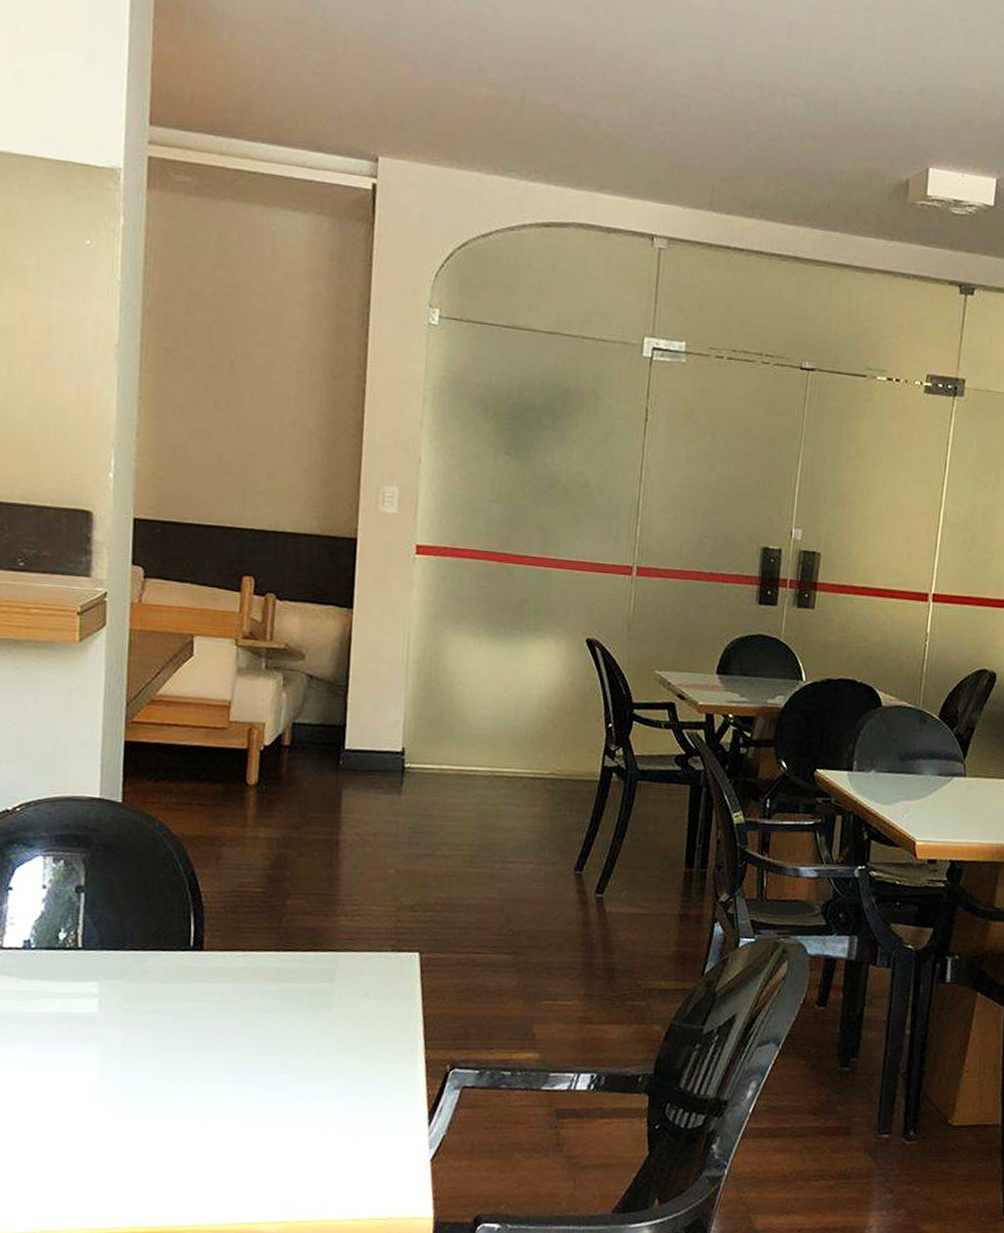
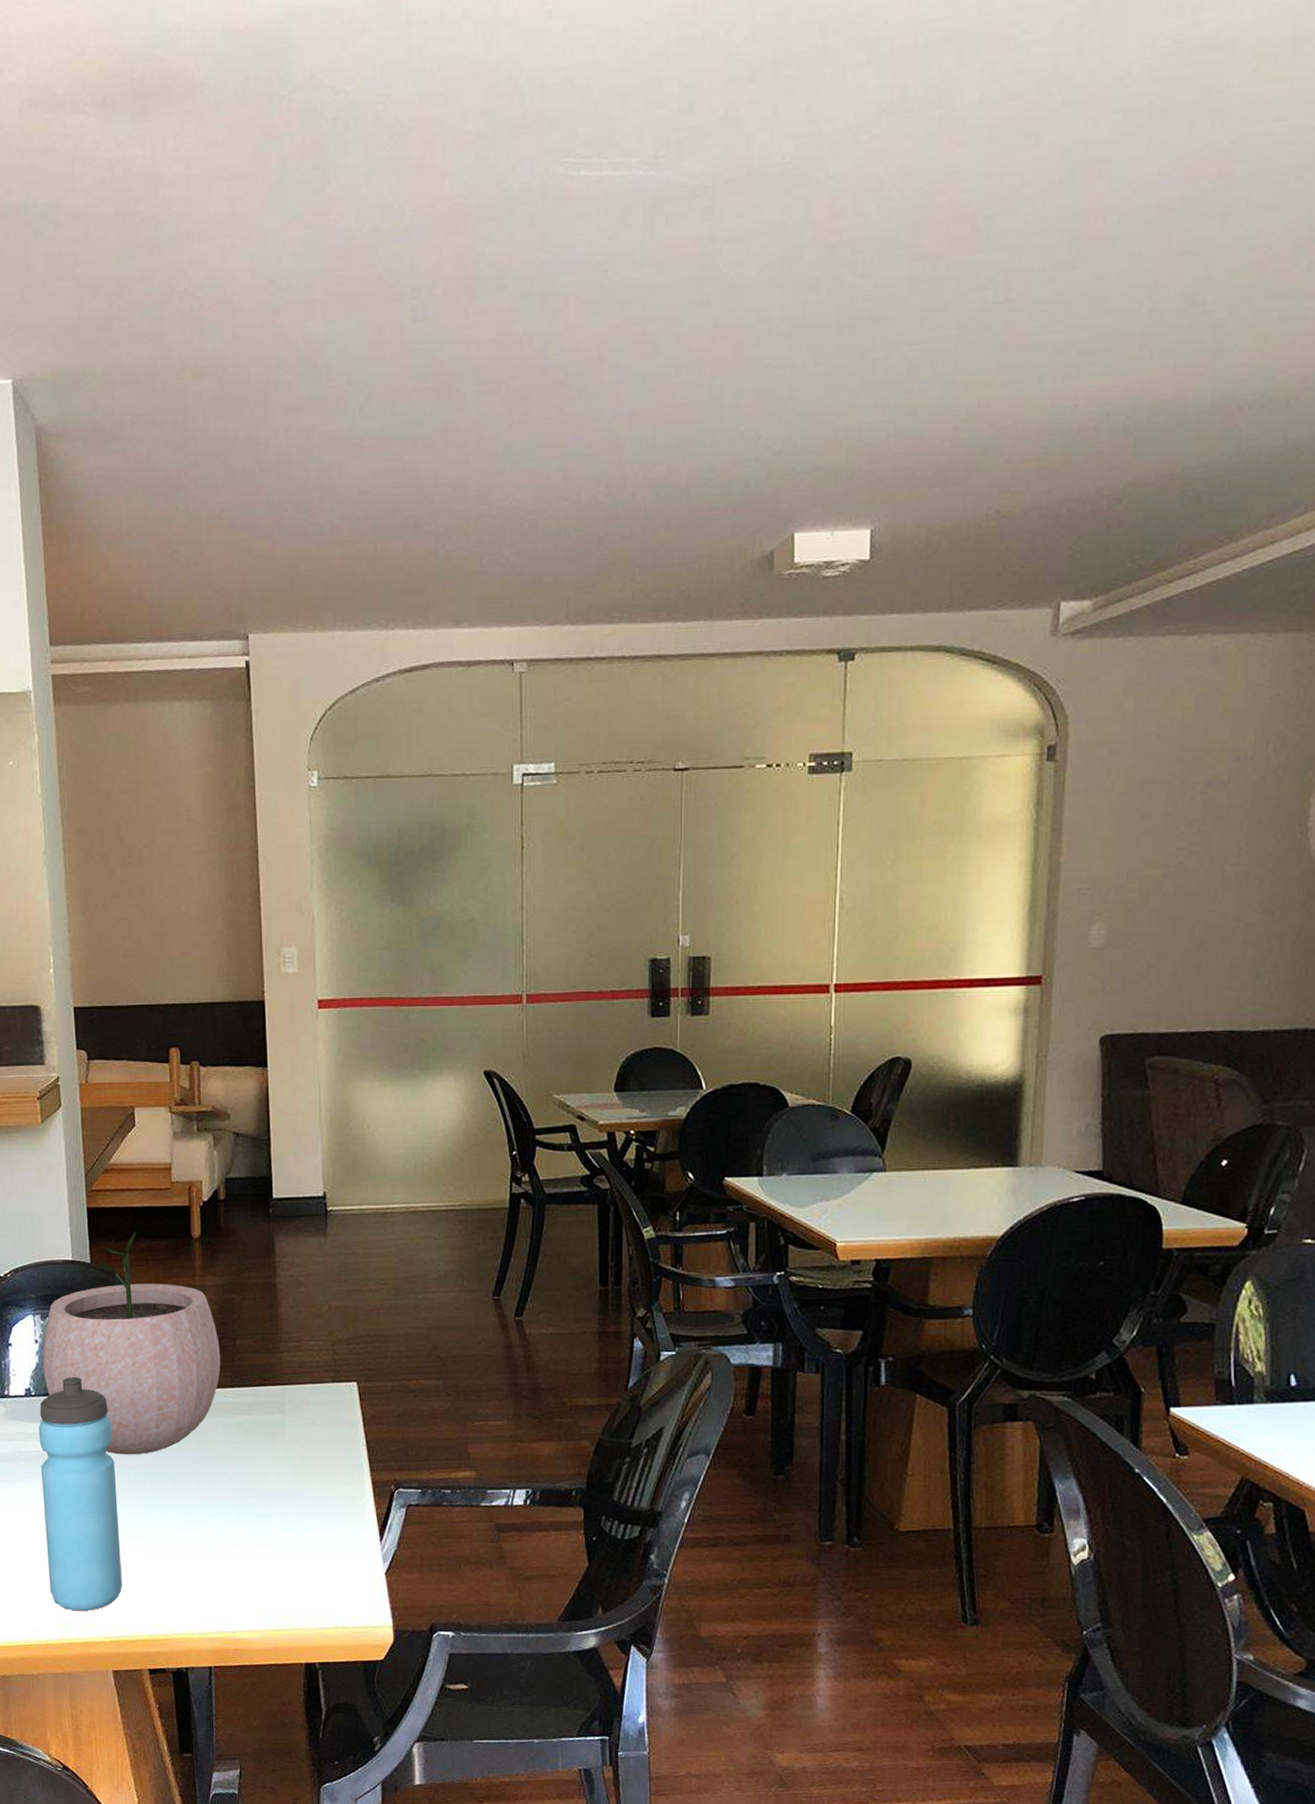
water bottle: none [28,929,128,1200] -> present [38,1376,122,1612]
plant pot: none [49,771,267,1022] -> present [43,1231,221,1455]

